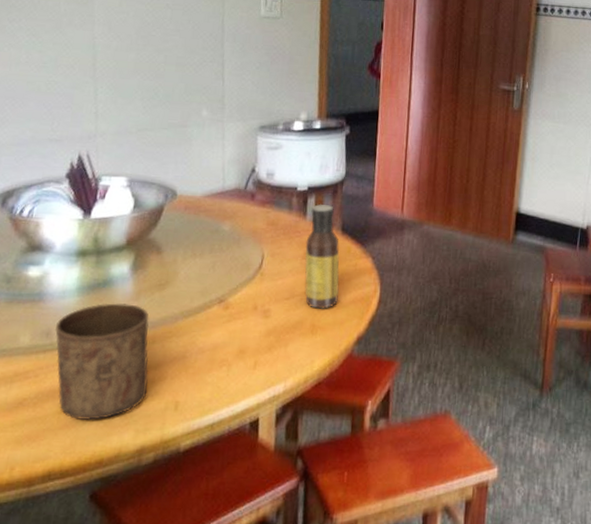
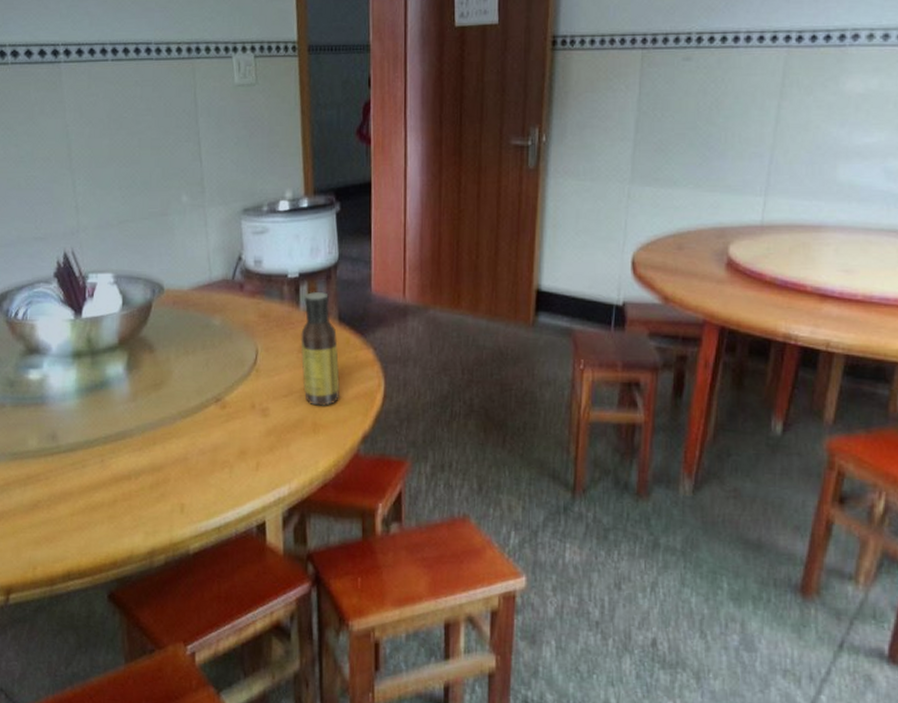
cup: present [54,303,149,421] -> none [59,405,153,523]

